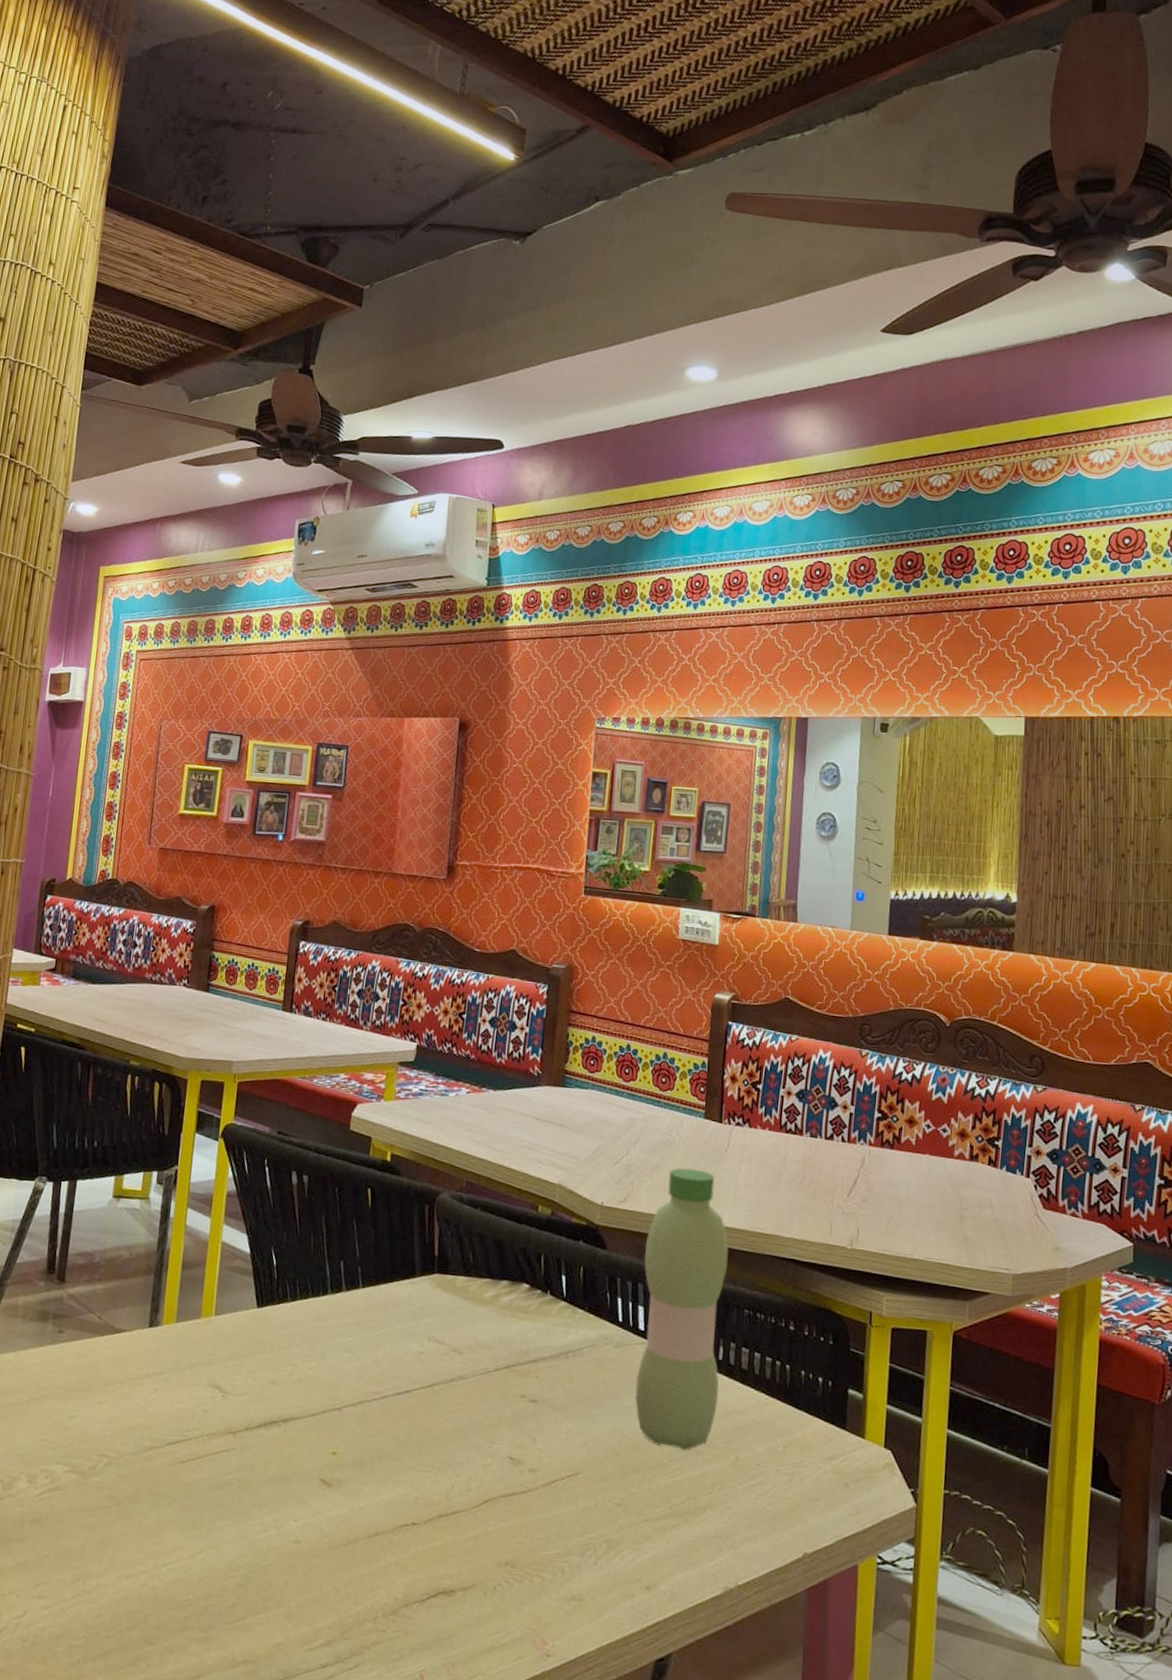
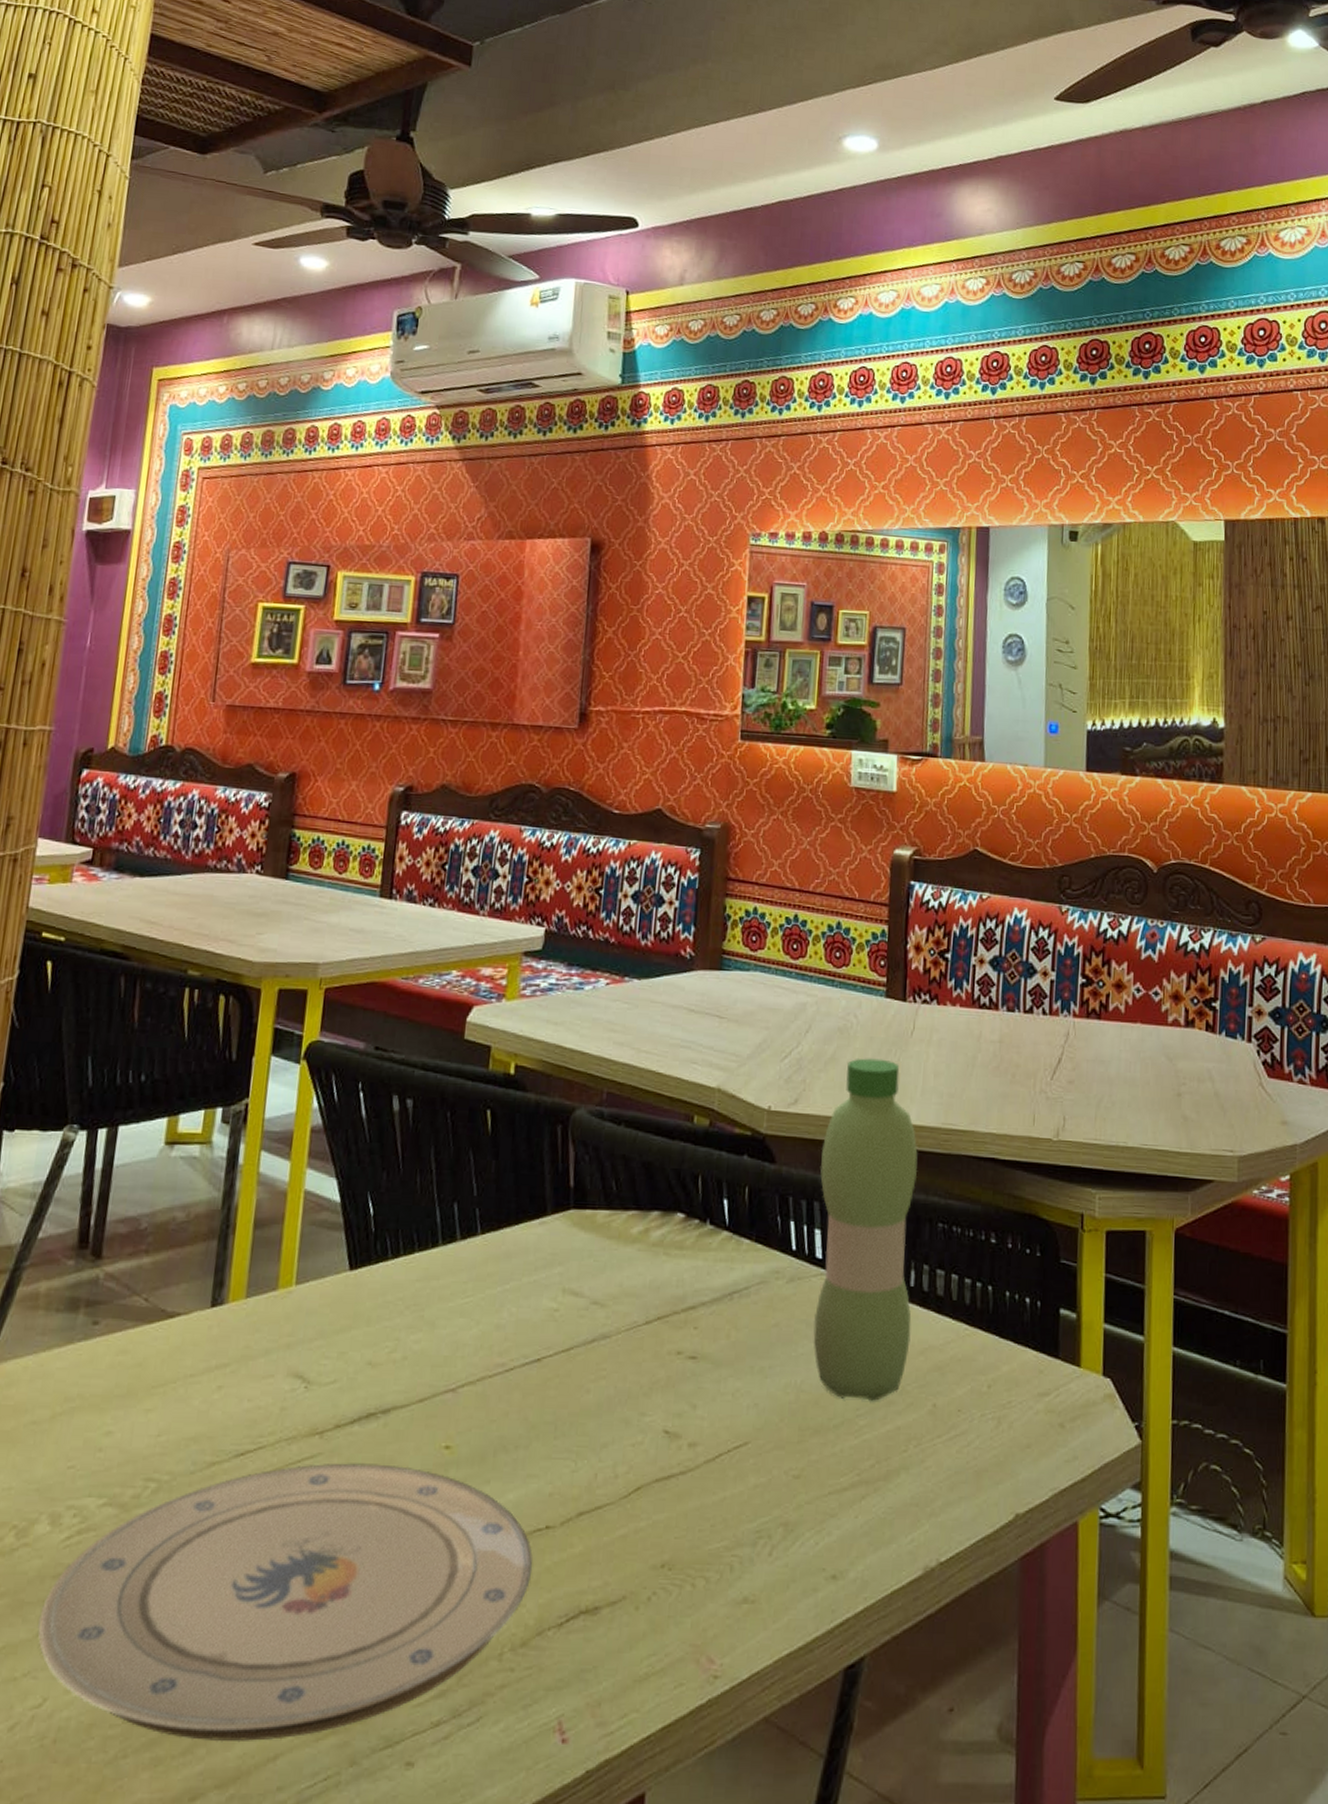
plate: none [19,1456,401,1663] -> present [38,1463,533,1743]

